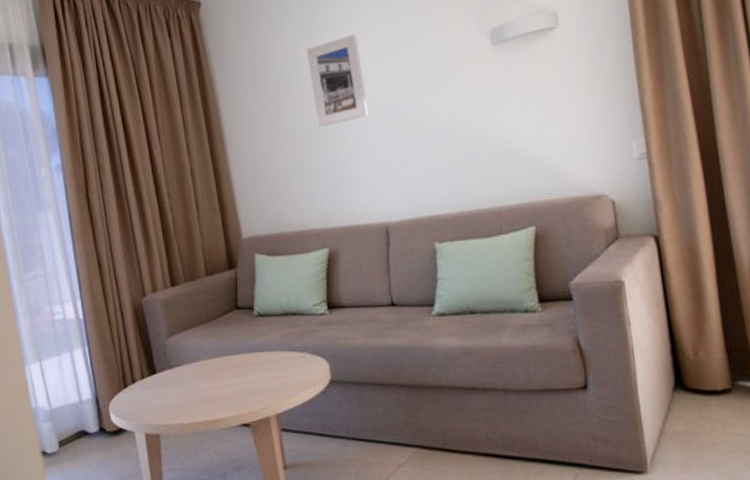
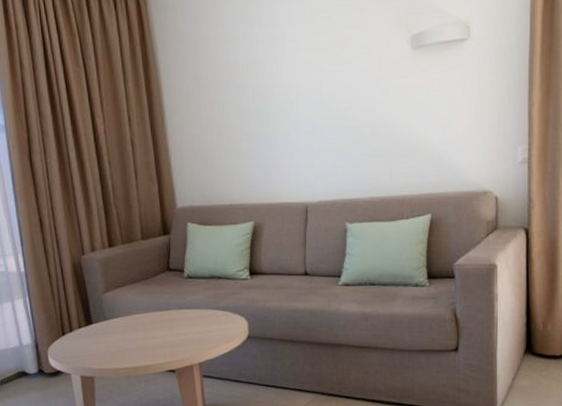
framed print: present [307,34,369,127] -> none [246,26,298,110]

